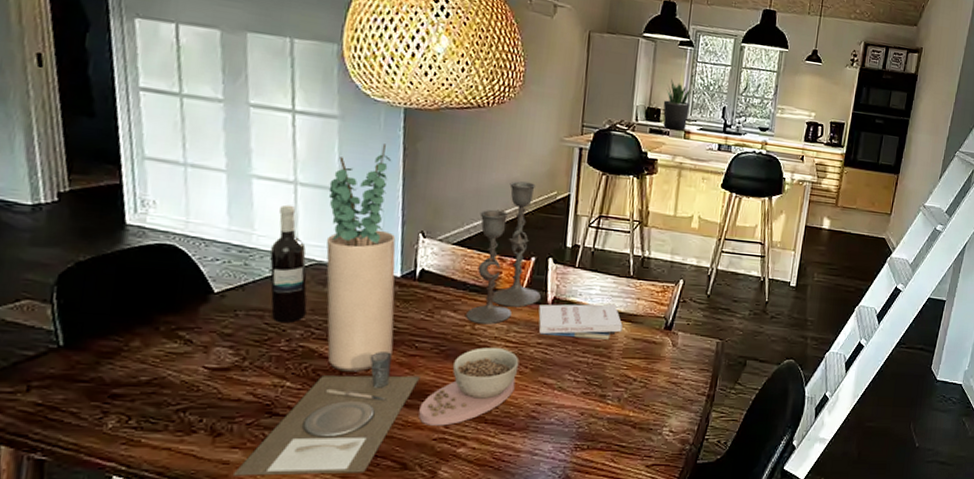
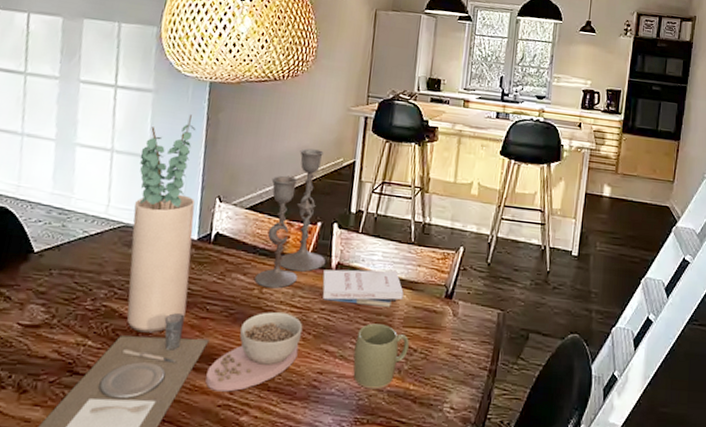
wine bottle: present [269,204,307,323] -> none [81,170,116,282]
mug: none [572,355,629,418] -> present [353,323,409,390]
planter: present [663,79,691,131] -> none [443,51,469,100]

